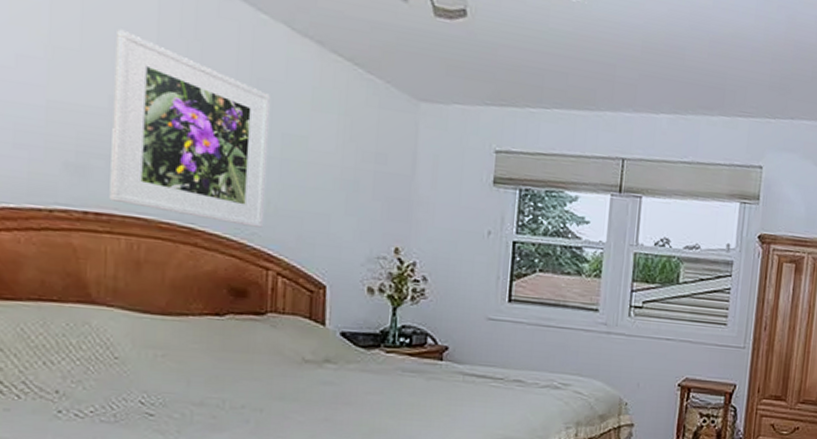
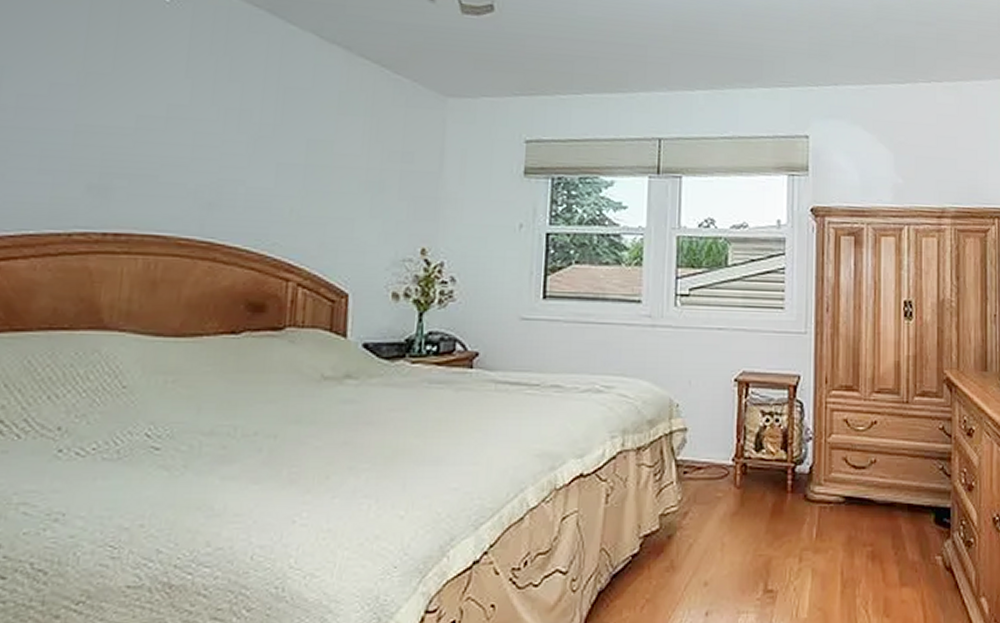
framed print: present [109,29,270,228] -> none [129,51,296,237]

